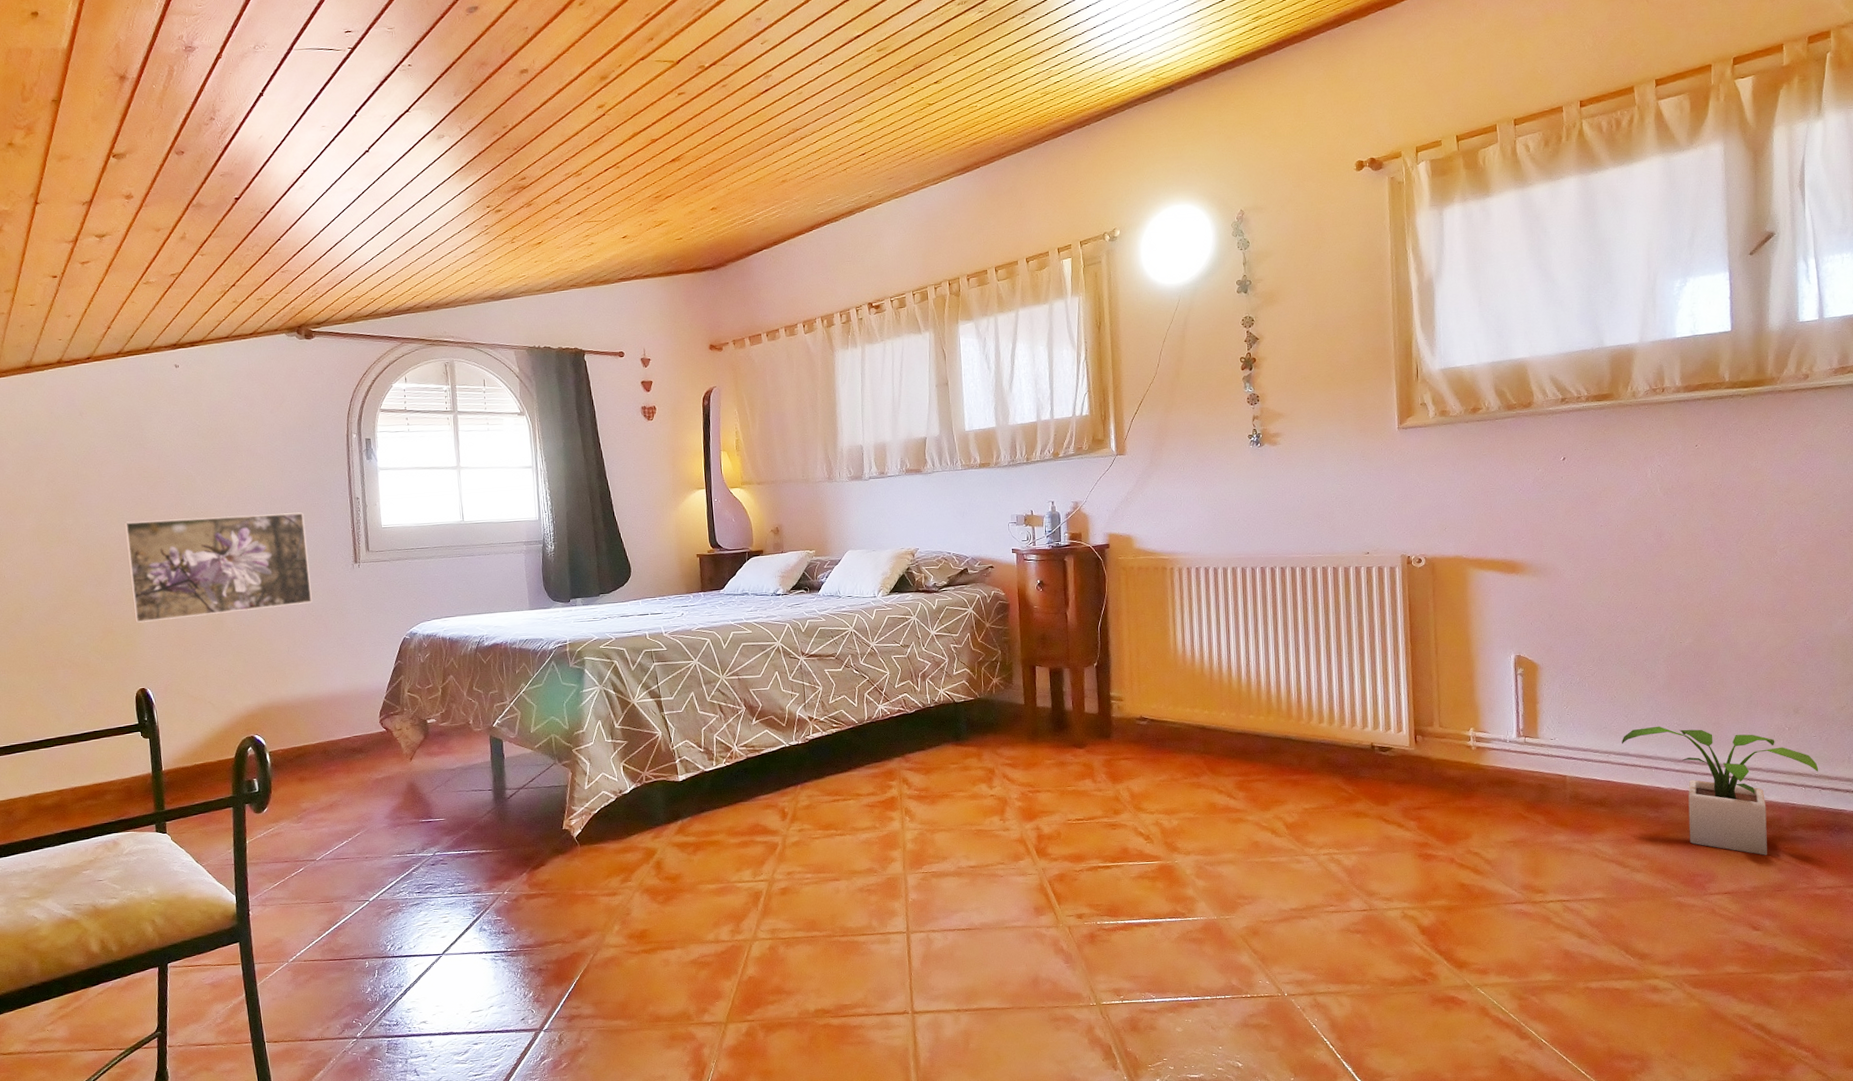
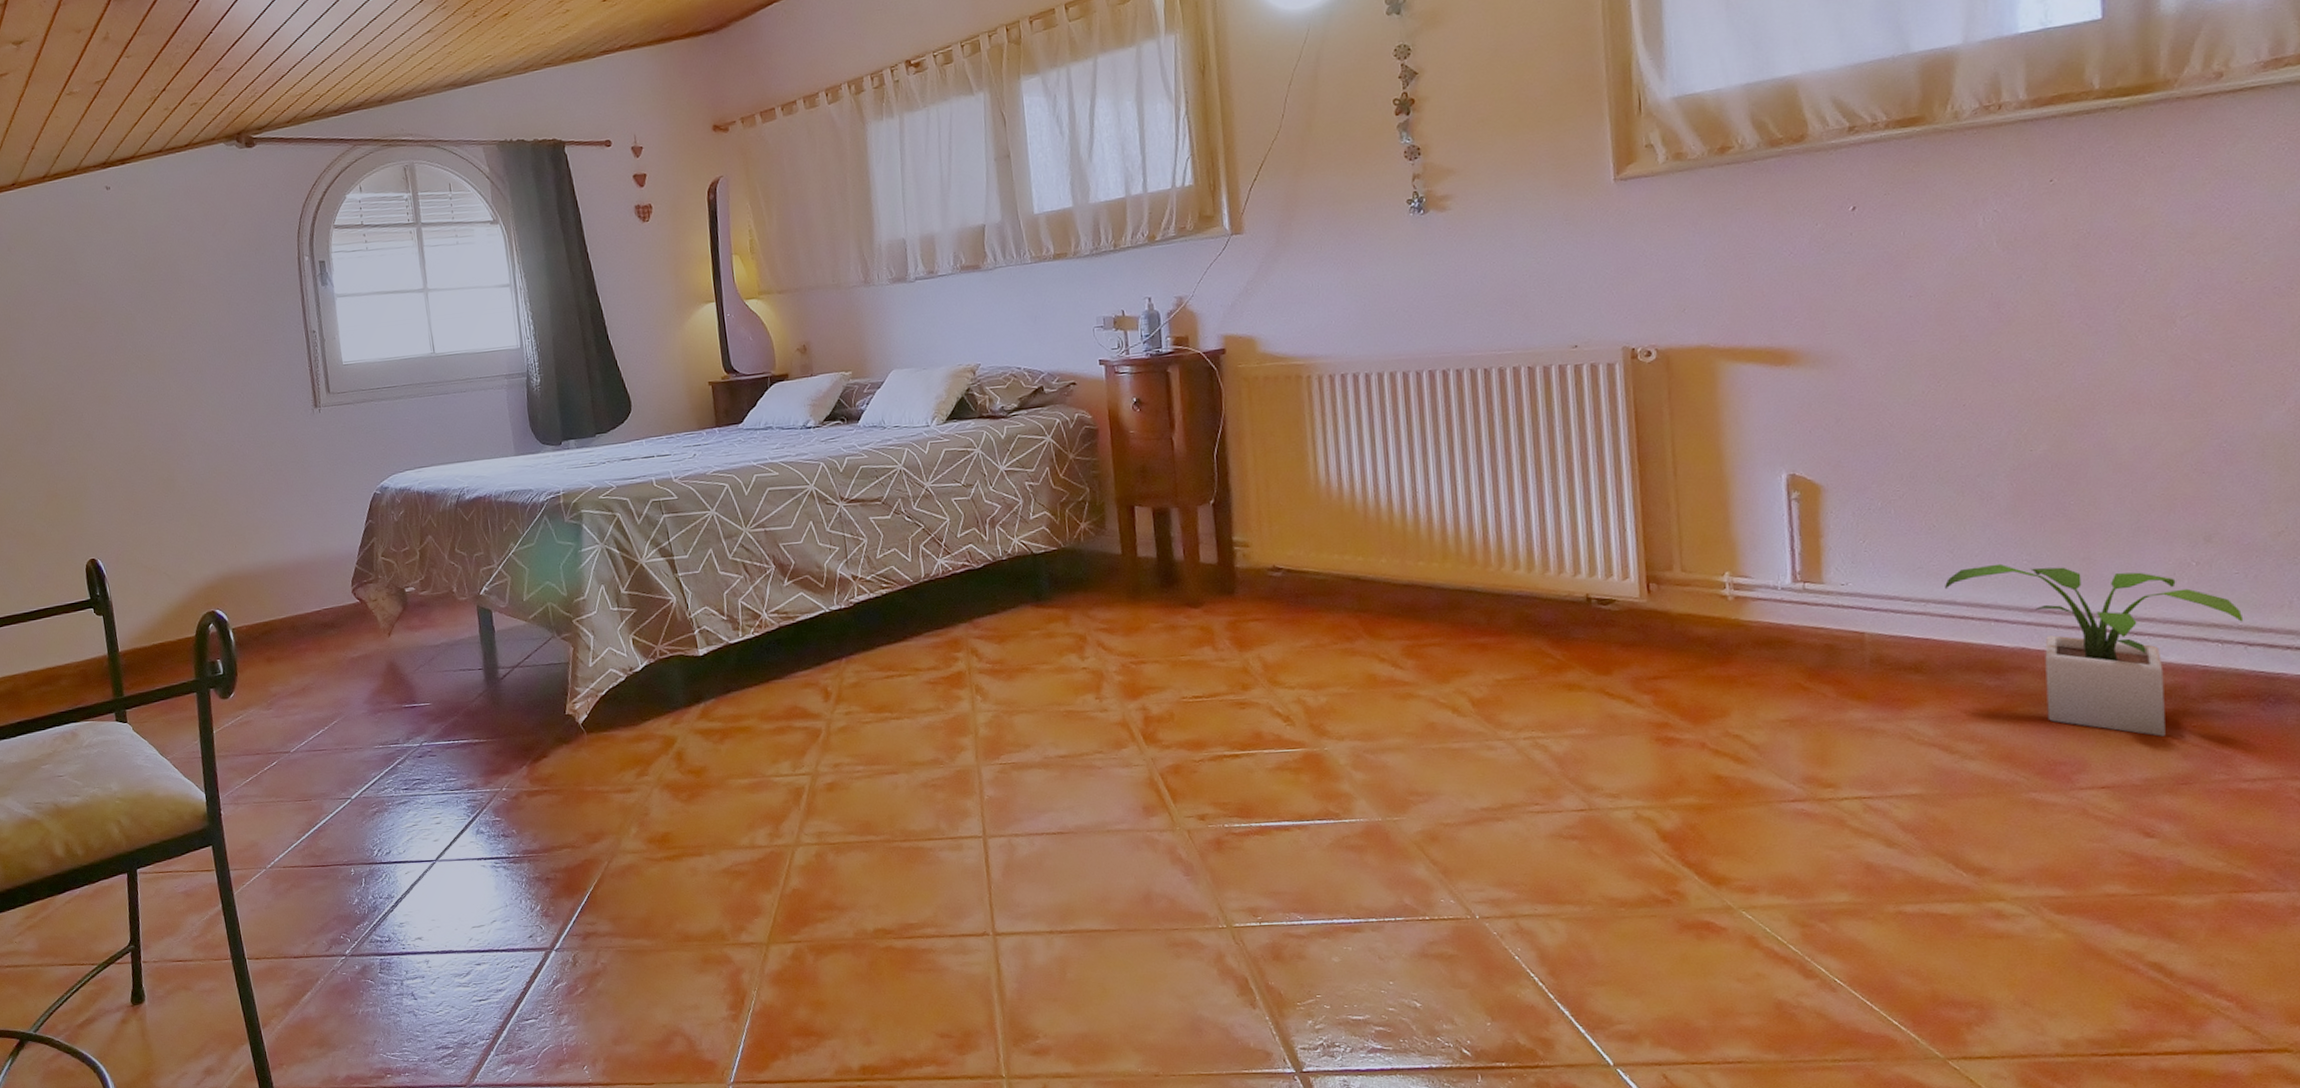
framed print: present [124,512,312,623] -> none [62,350,270,485]

